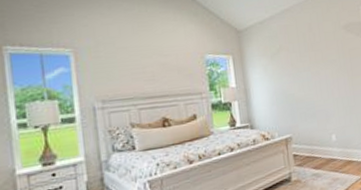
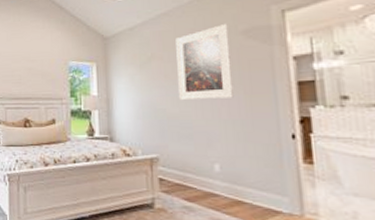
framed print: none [297,20,341,86] -> present [176,24,234,101]

